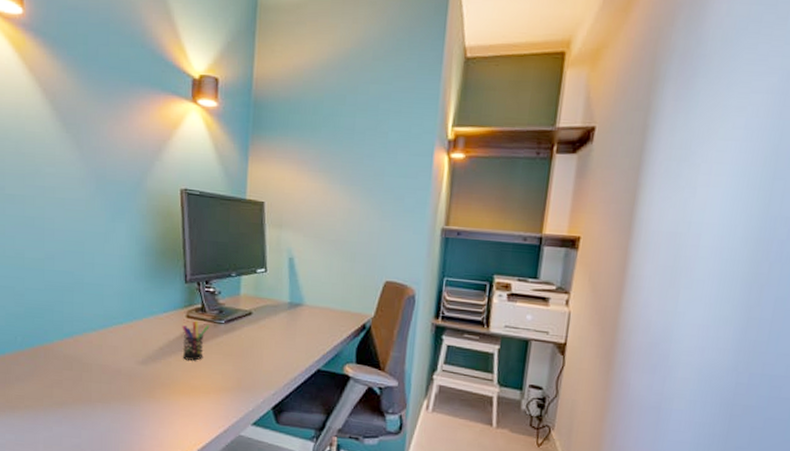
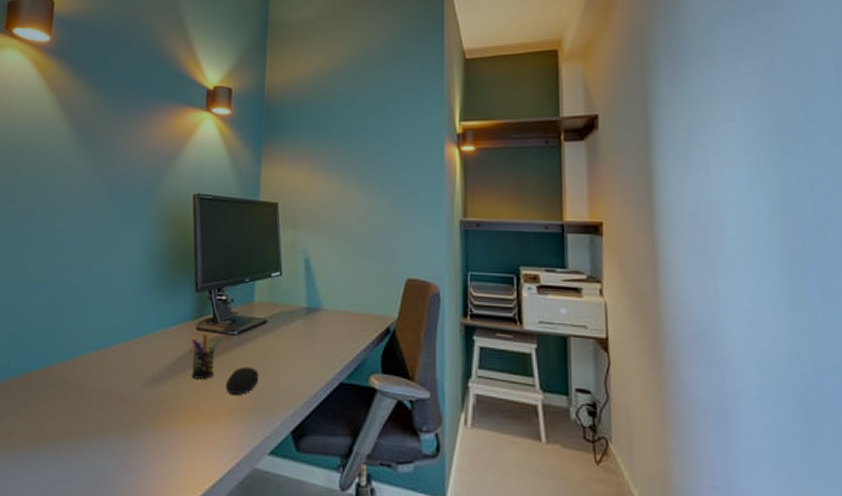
computer mouse: none [213,351,244,376] -> present [225,366,259,396]

